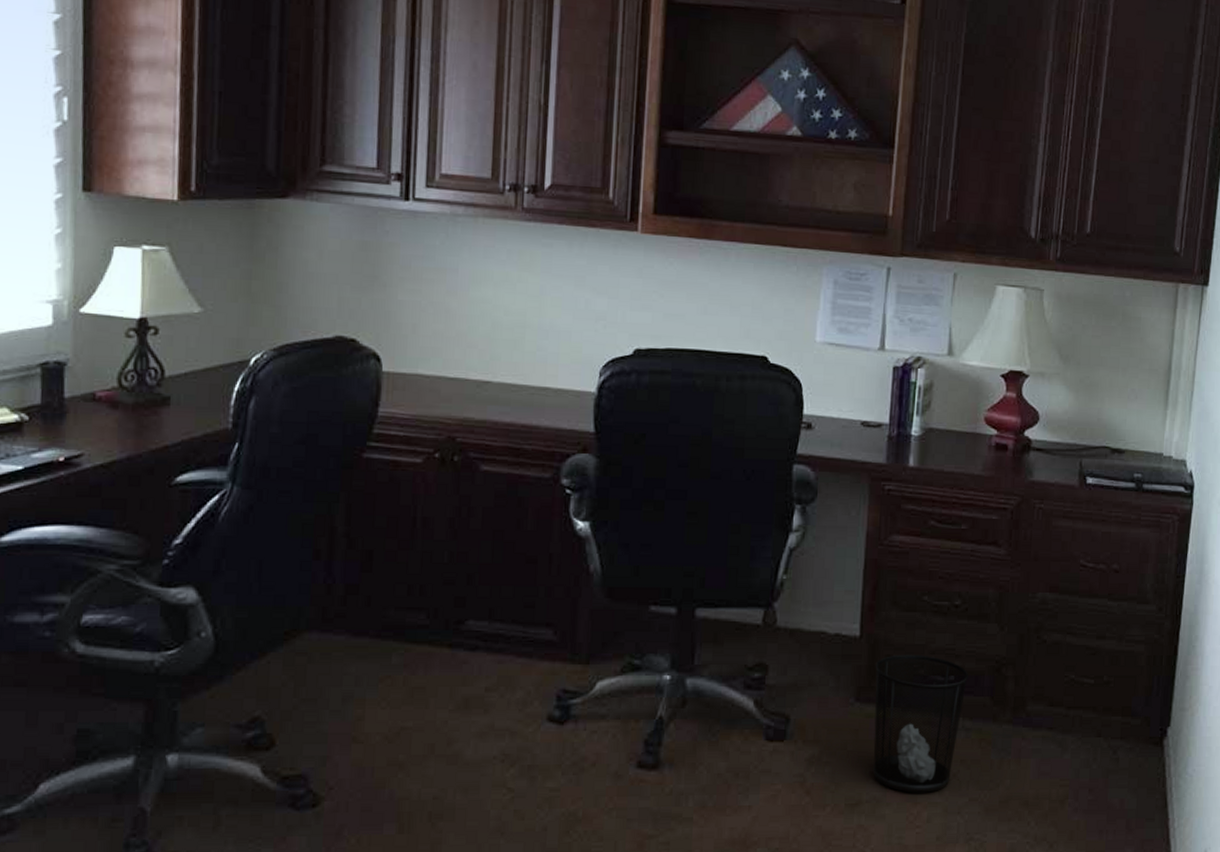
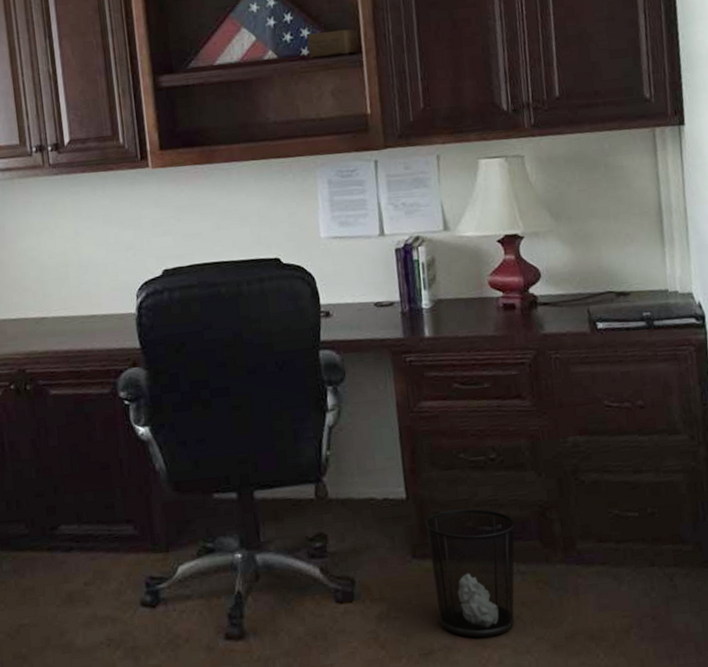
decorative box: none [836,115,893,149] -> present [307,29,359,59]

